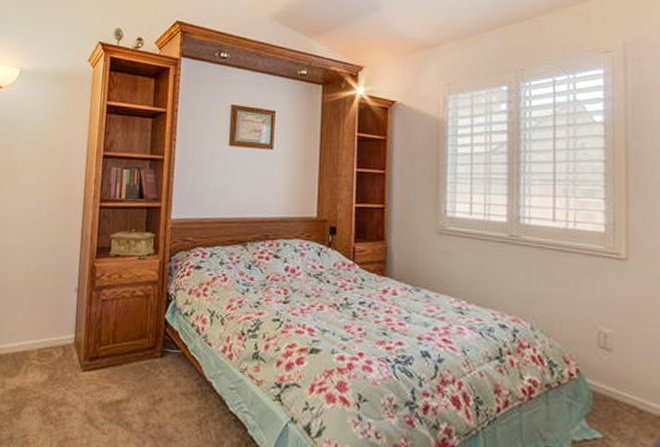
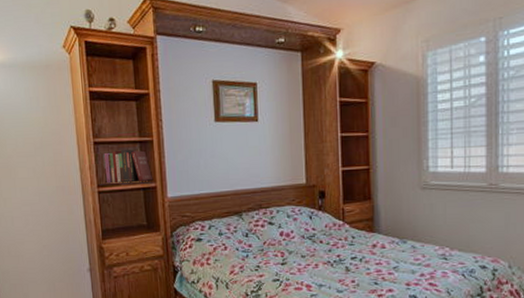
decorative box: present [108,228,155,260] -> none [112,209,157,238]

